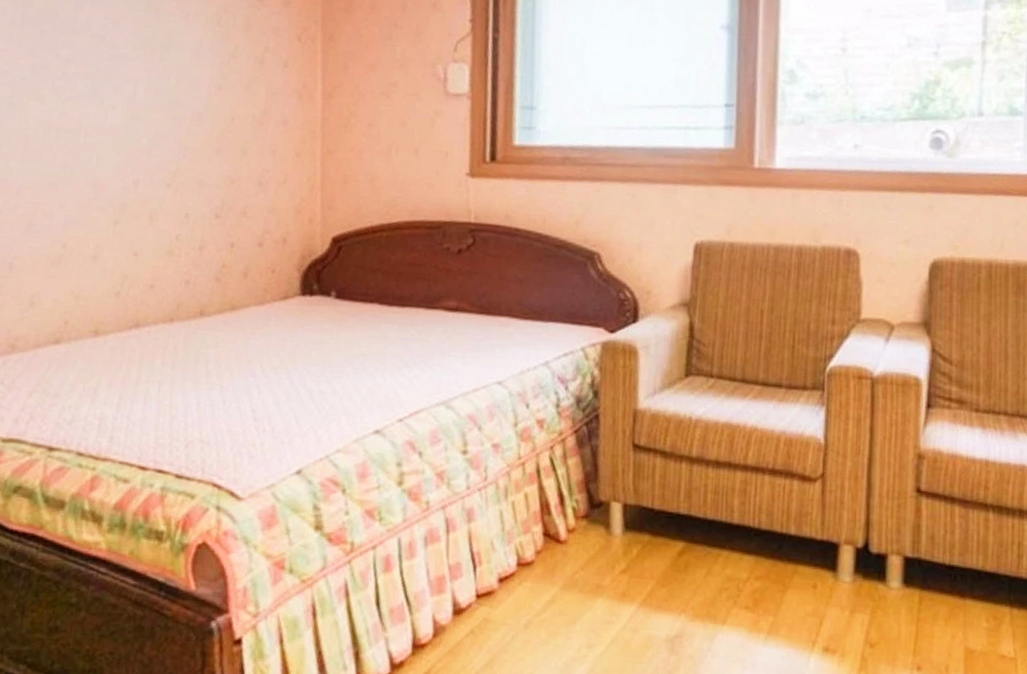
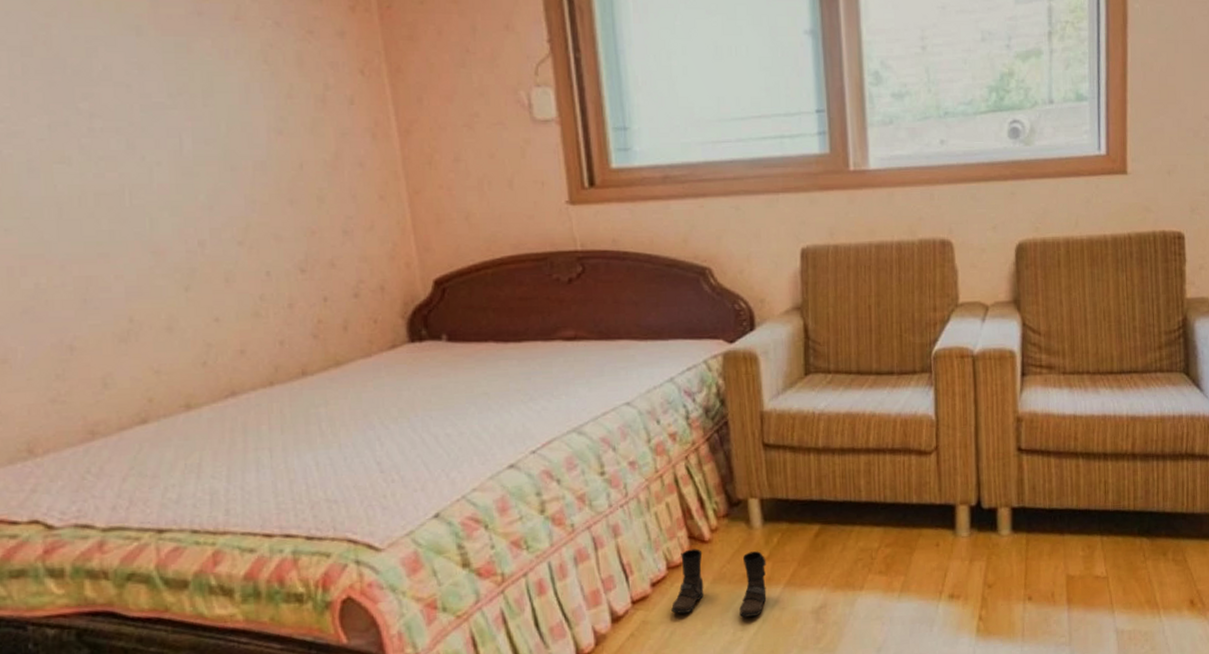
boots: none [516,547,623,634] -> present [671,548,767,618]

